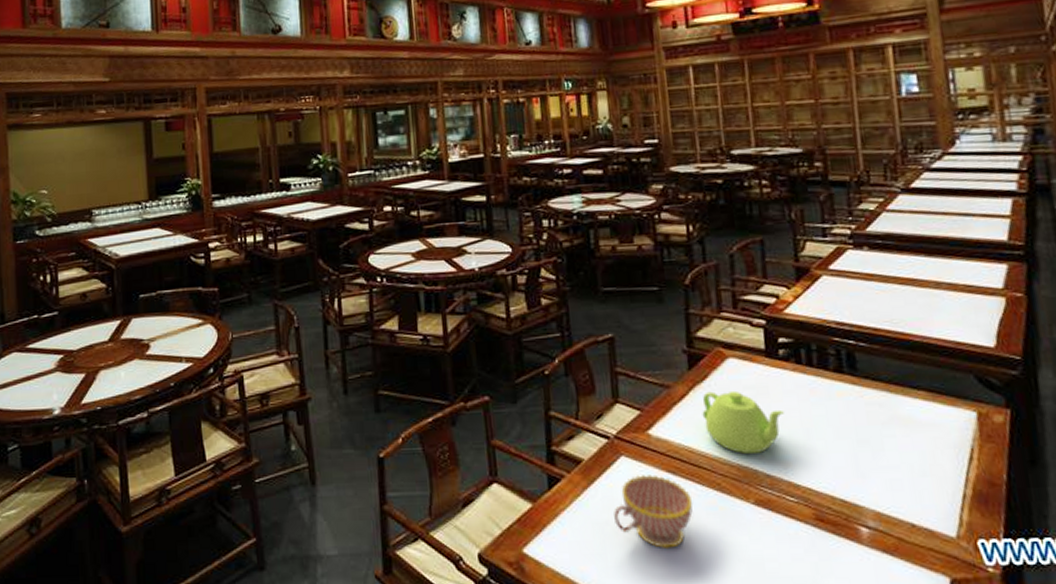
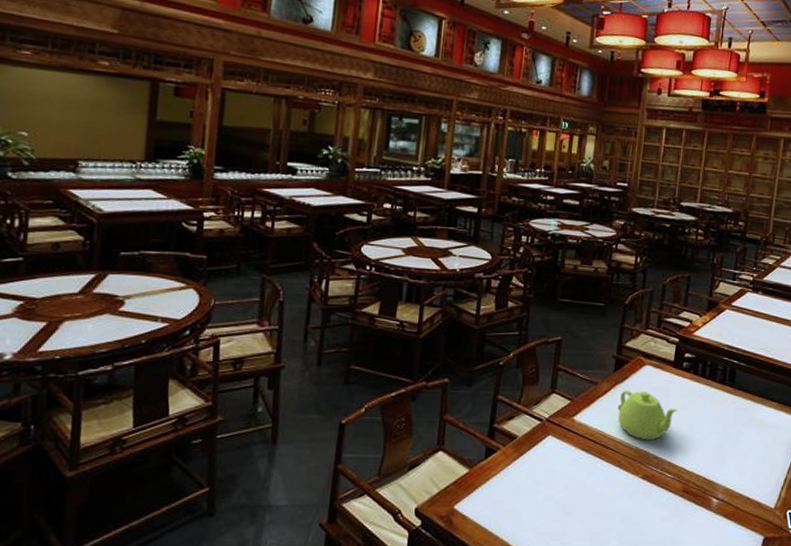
teacup: present [614,474,693,548] -> none [533,451,597,509]

